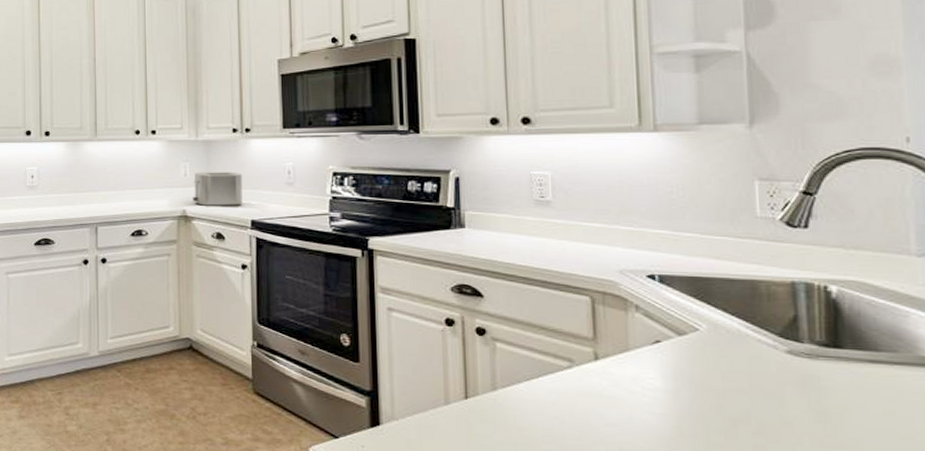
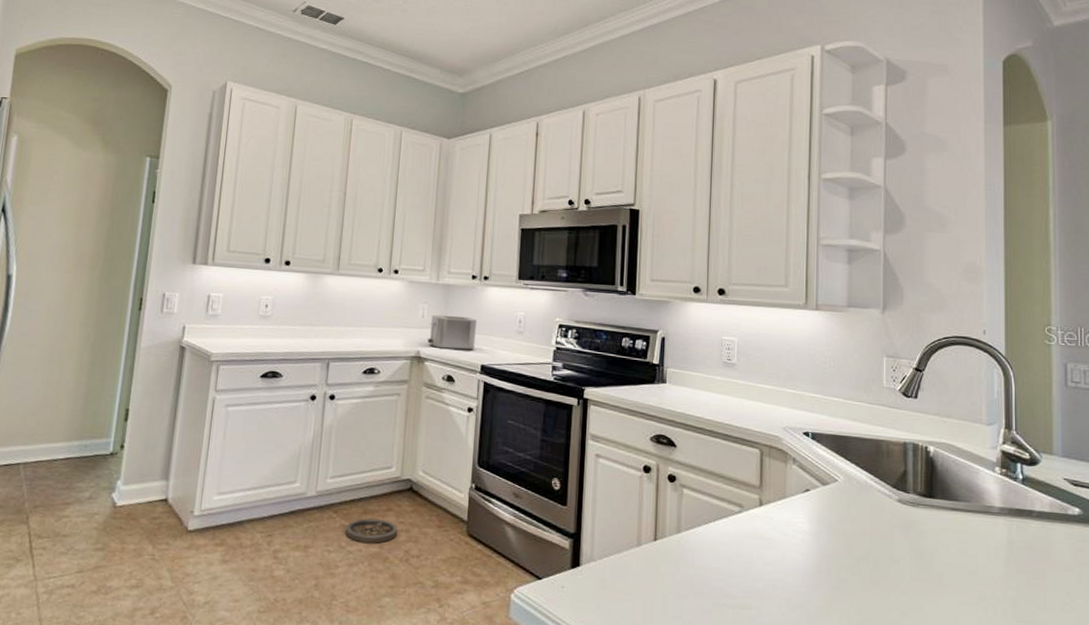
pet bowl: none [130,377,181,401] -> present [345,518,397,544]

